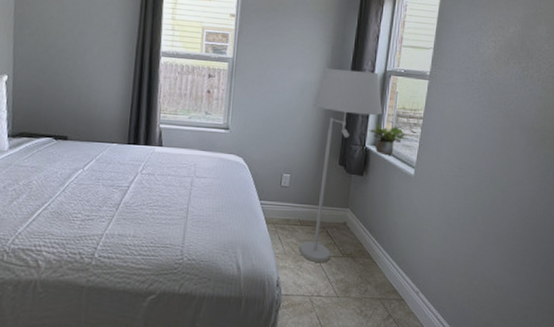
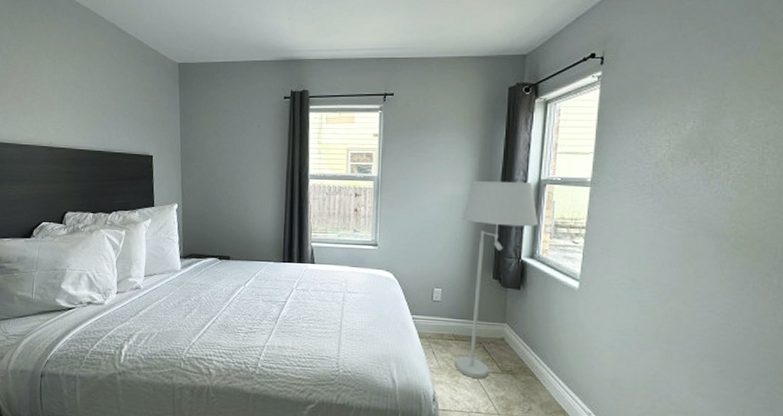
potted plant: present [369,121,408,156] -> none [524,233,570,269]

